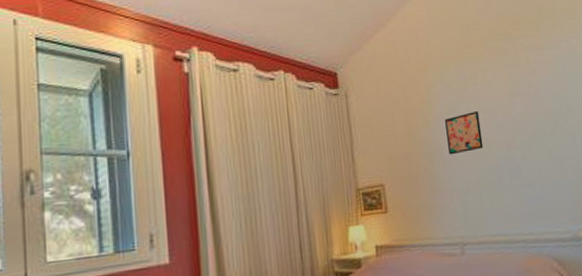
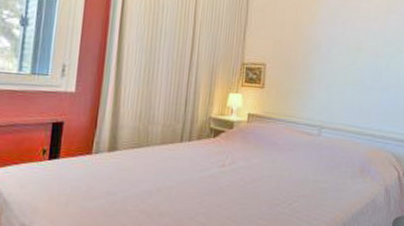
wall art: present [445,111,484,155] -> none [326,18,358,52]

